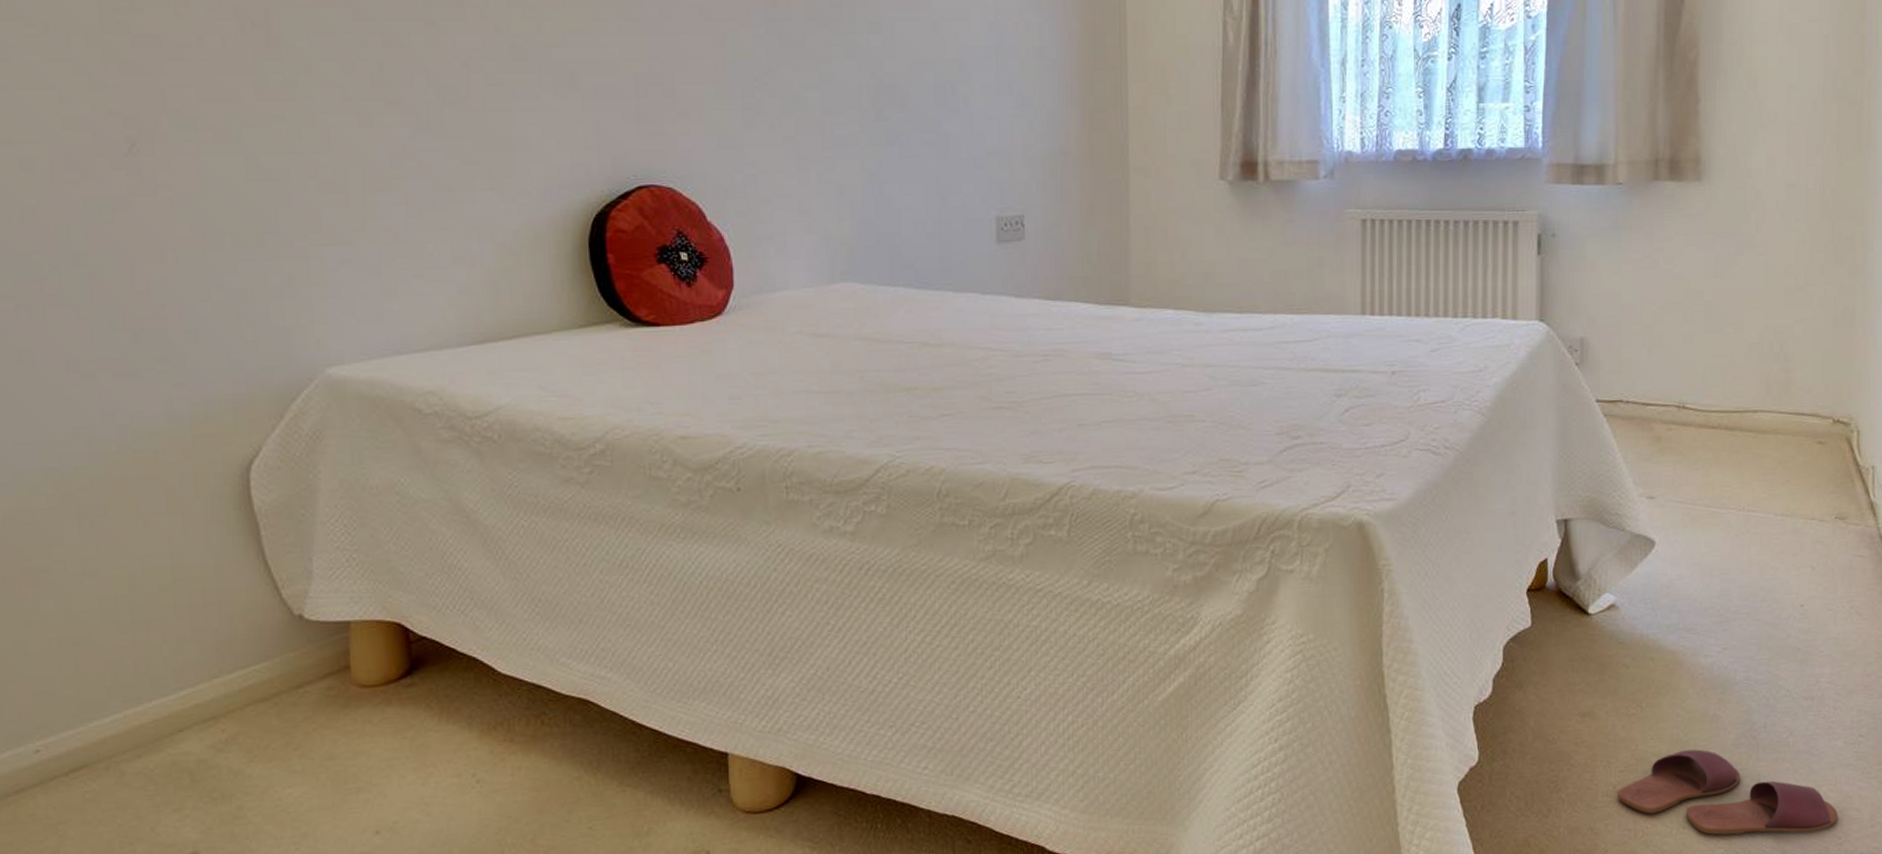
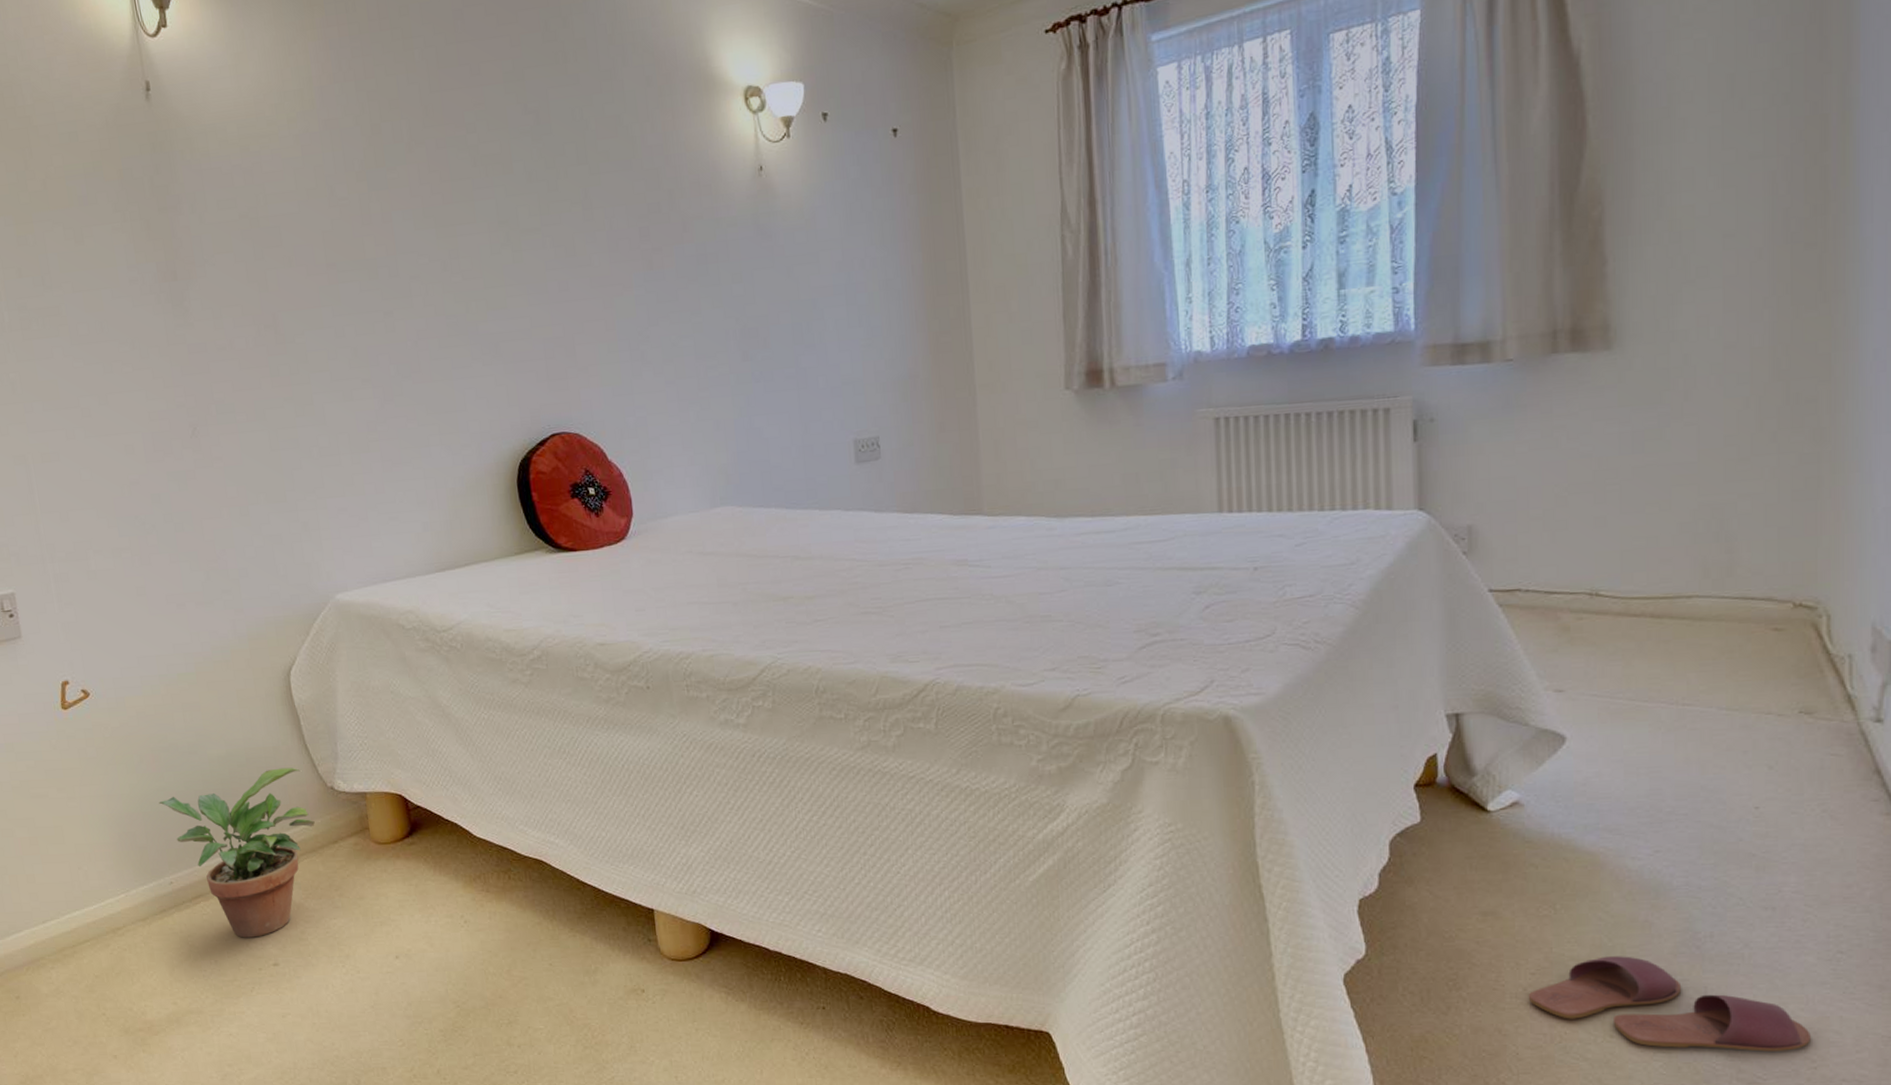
potted plant: none [27,590,271,821] -> present [159,767,315,938]

